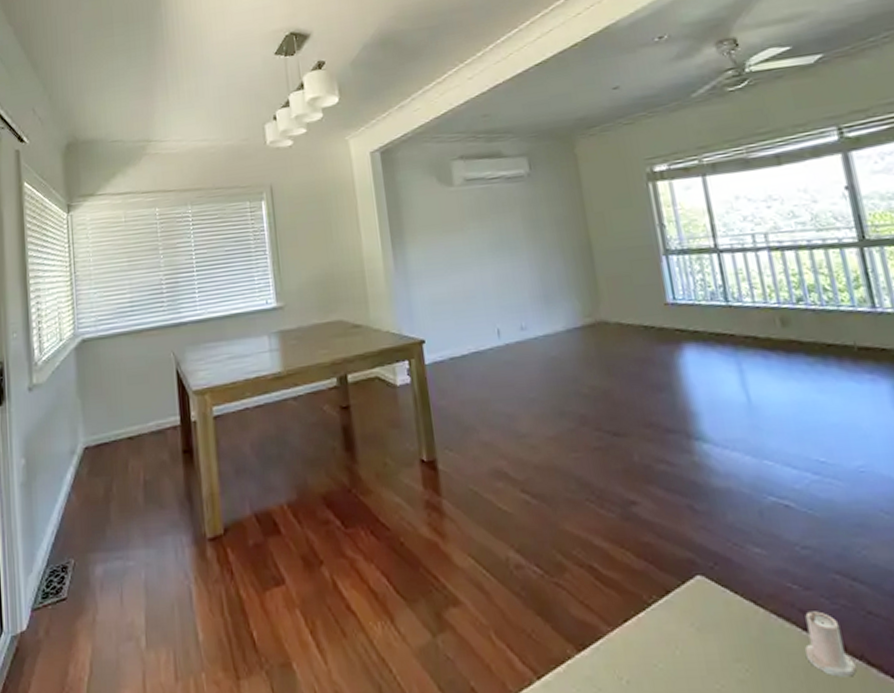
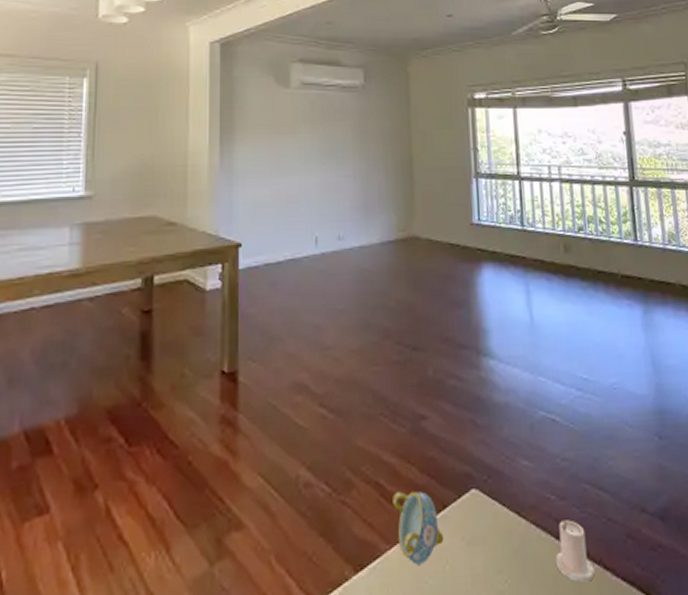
decorative bowl: none [609,575,670,648] -> present [393,490,443,565]

